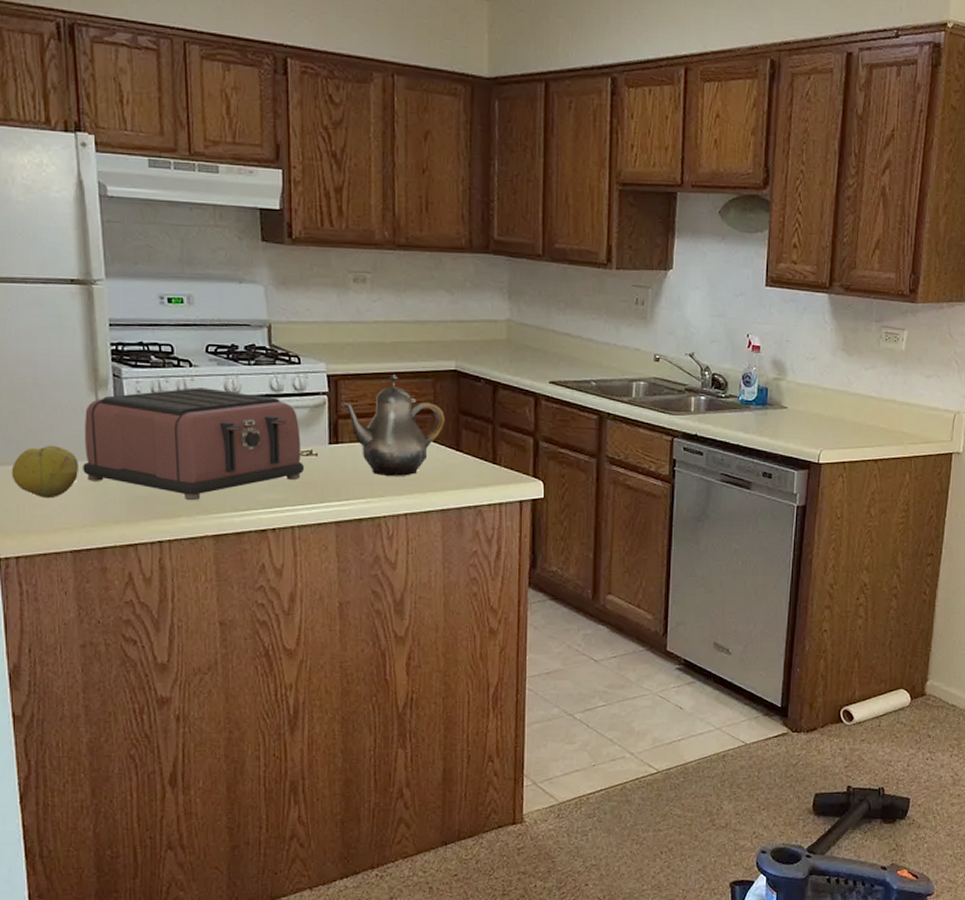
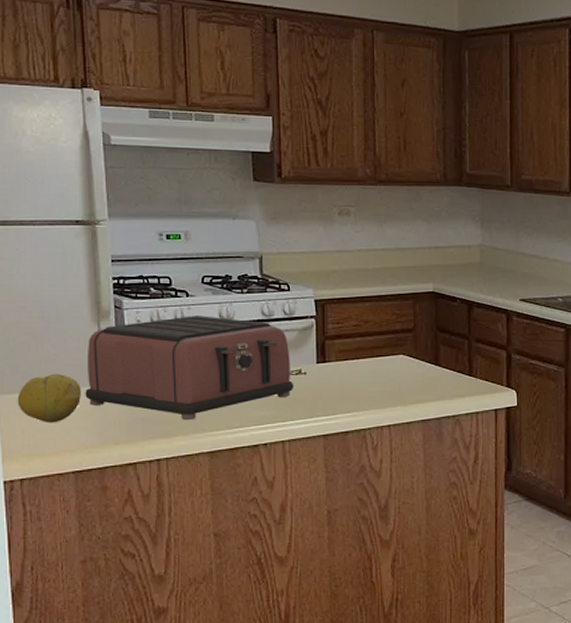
teapot: present [344,374,445,476] -> none [330,297,424,391]

